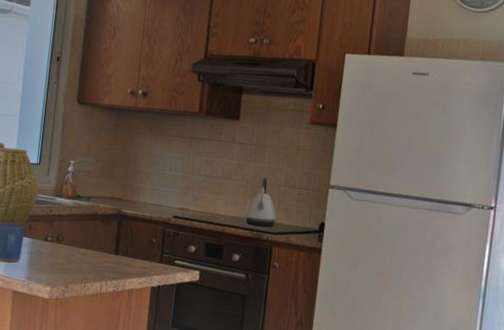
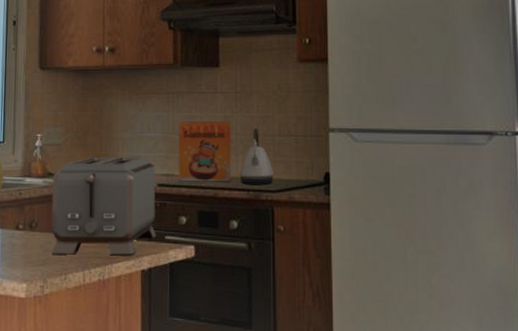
toaster: none [74,186,172,273] -> present [51,156,156,255]
cereal box: none [192,164,244,221] -> present [179,121,231,182]

